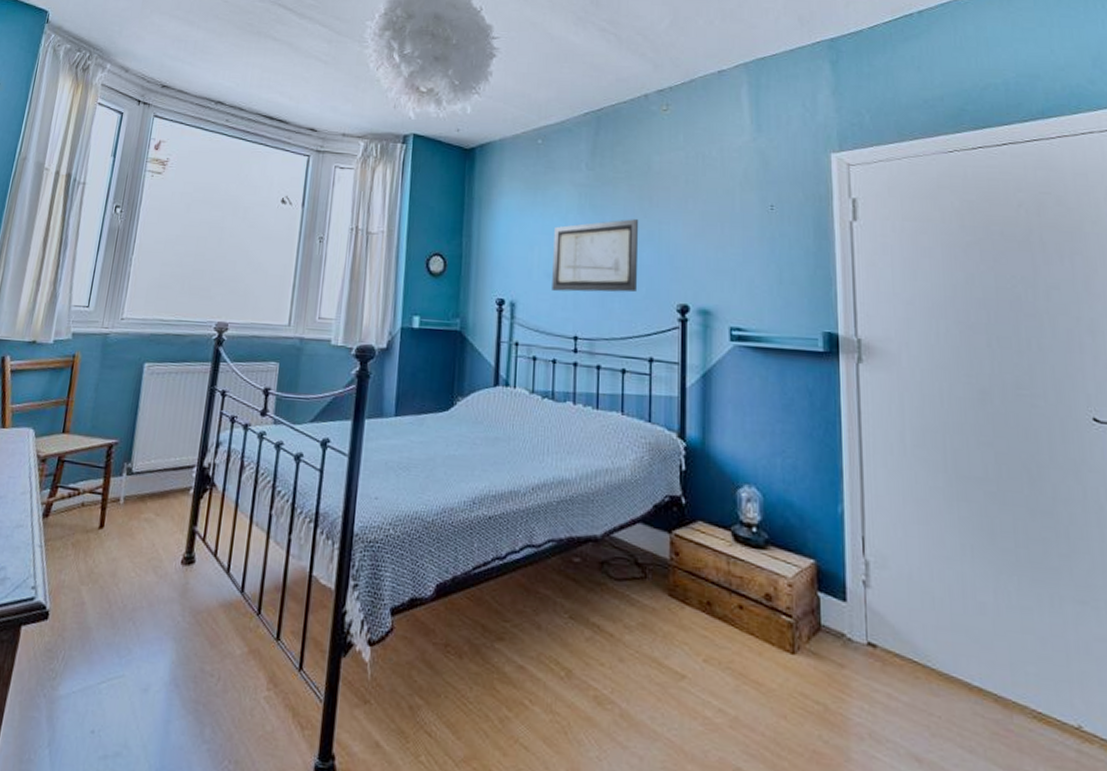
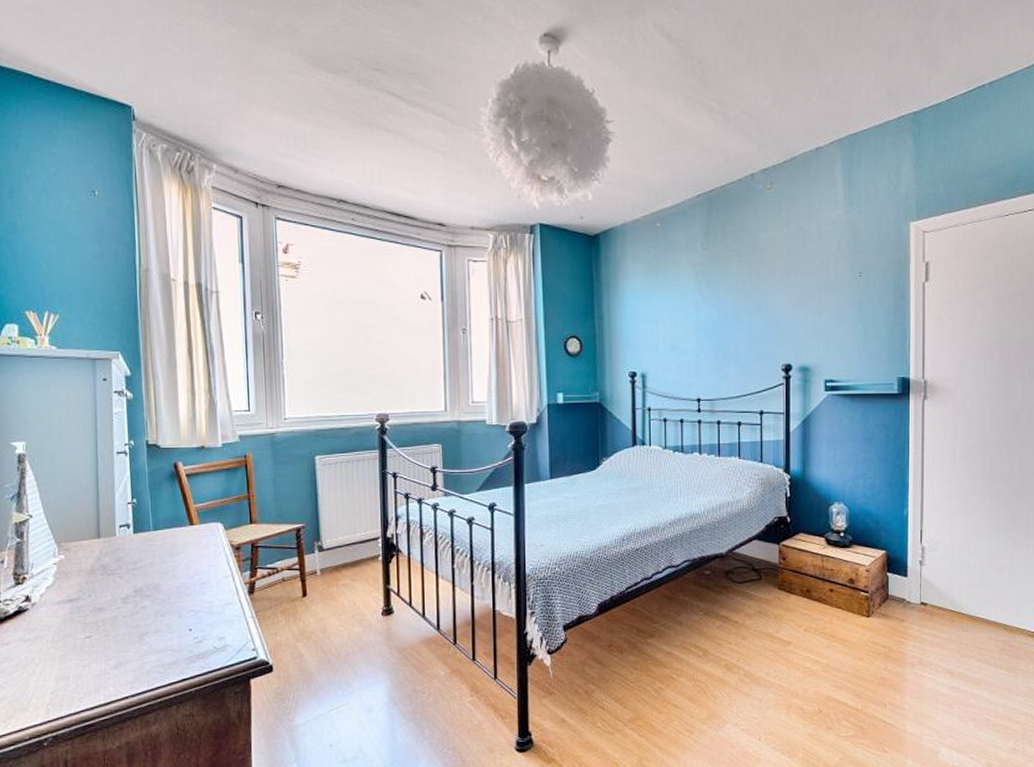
wall art: present [552,219,639,293] -> none [676,293,749,361]

